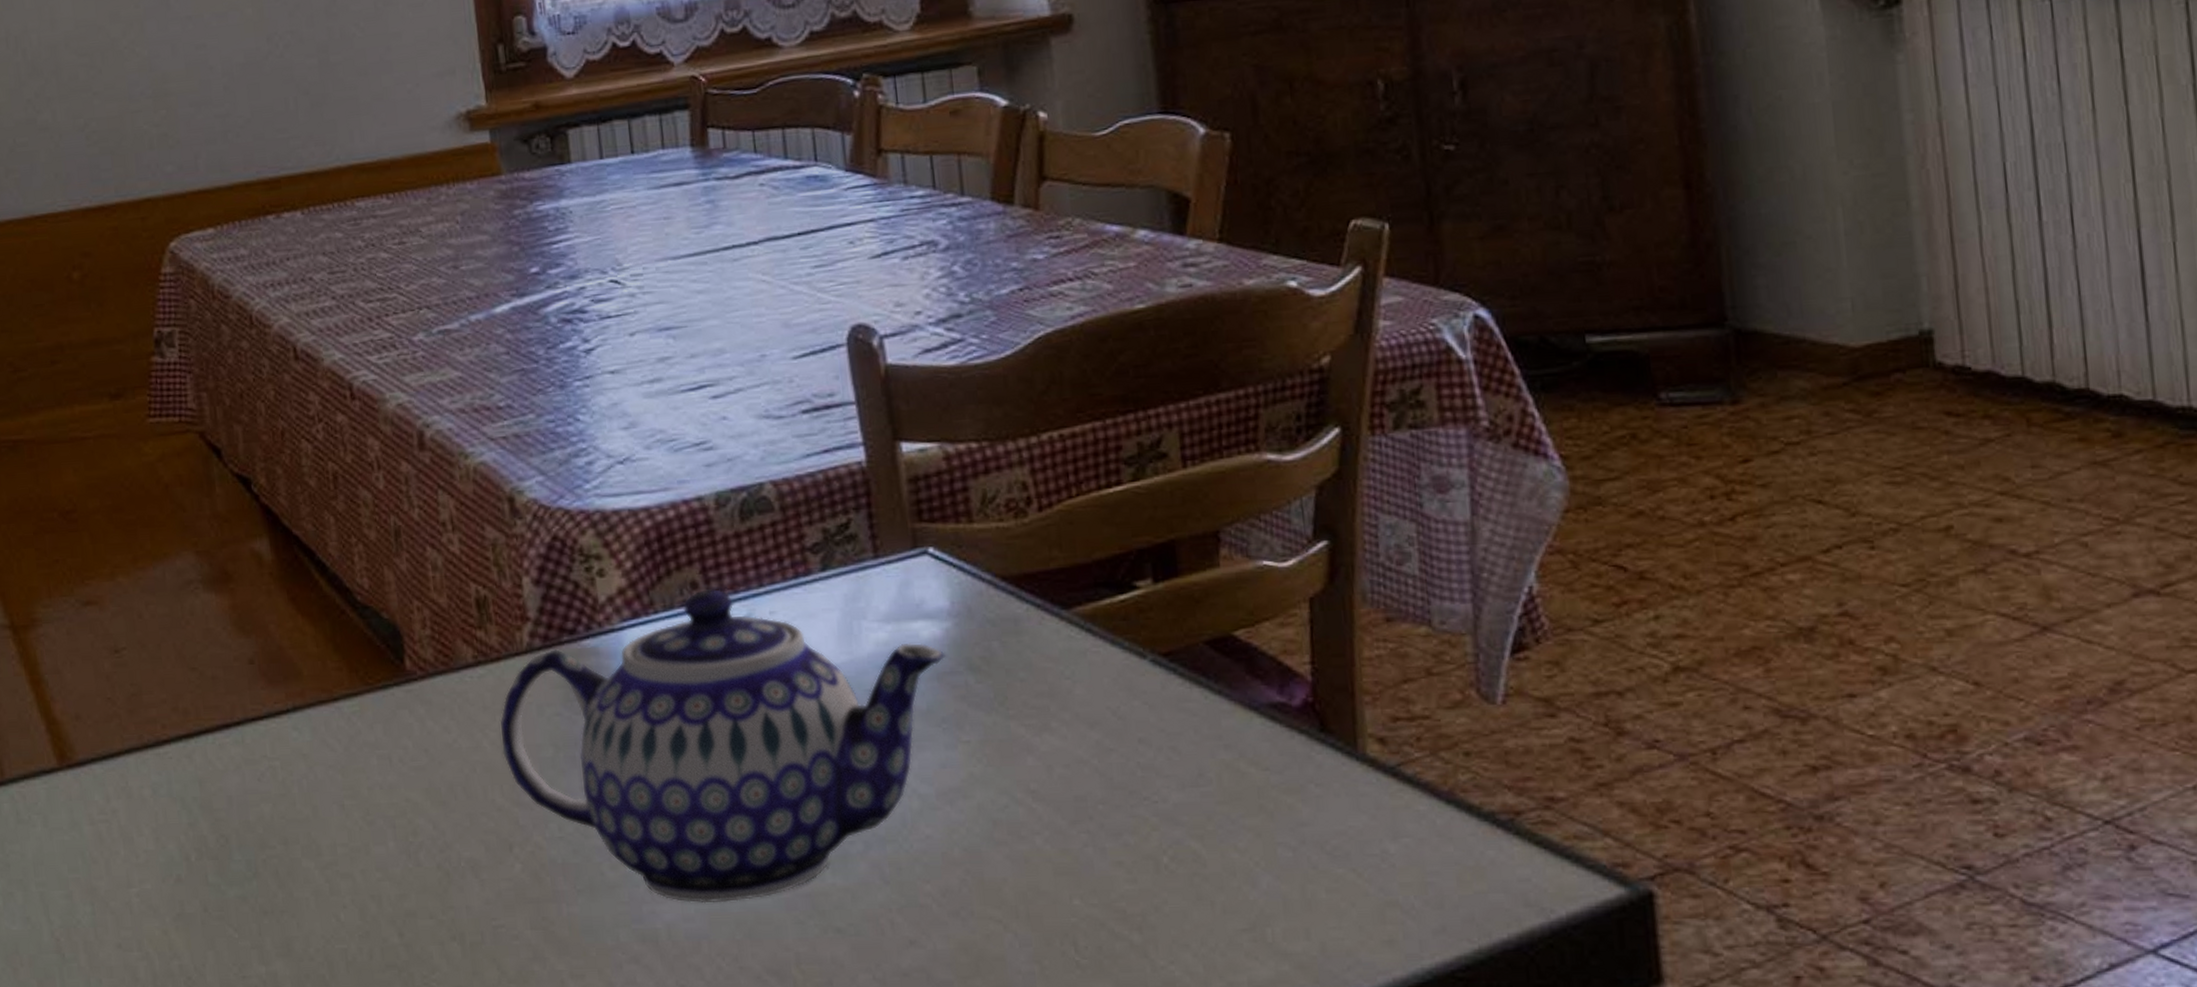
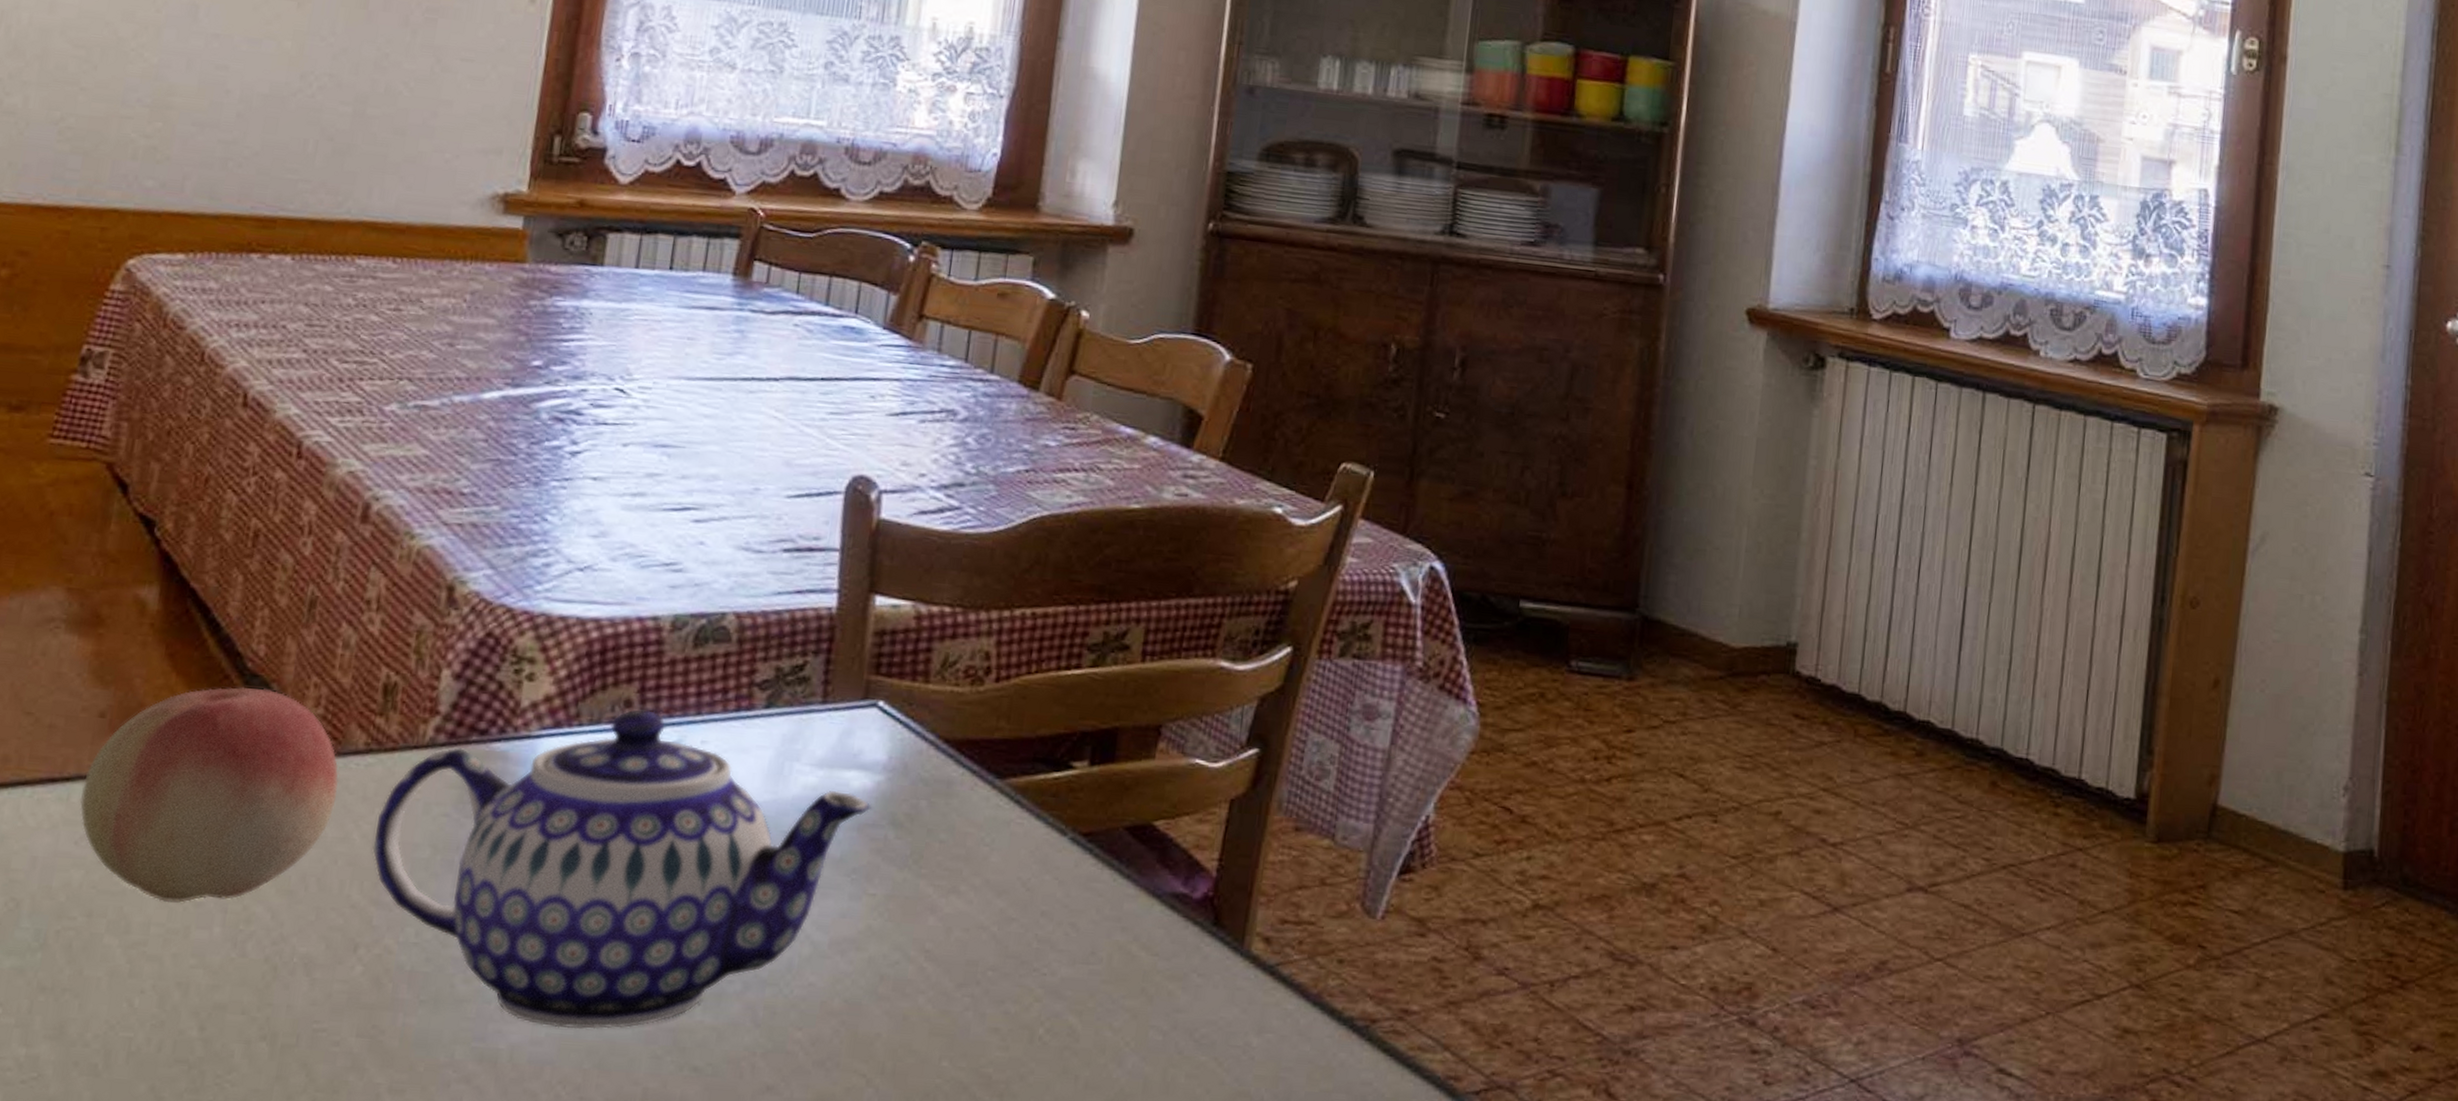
fruit: none [251,618,462,824] -> present [79,686,340,903]

